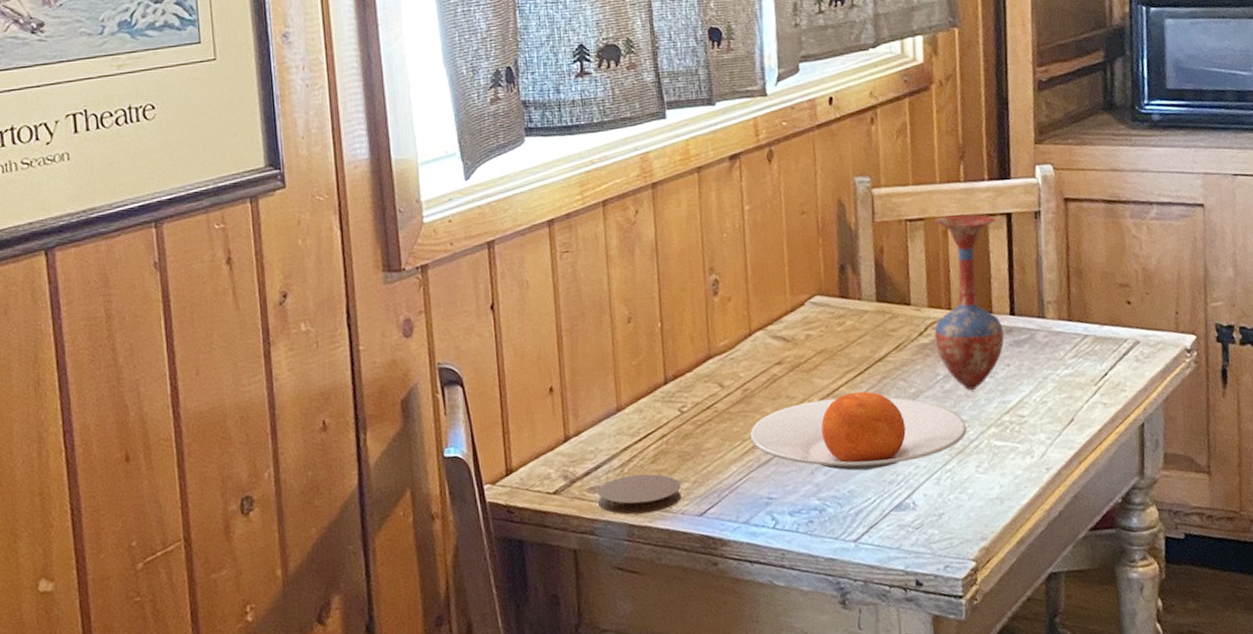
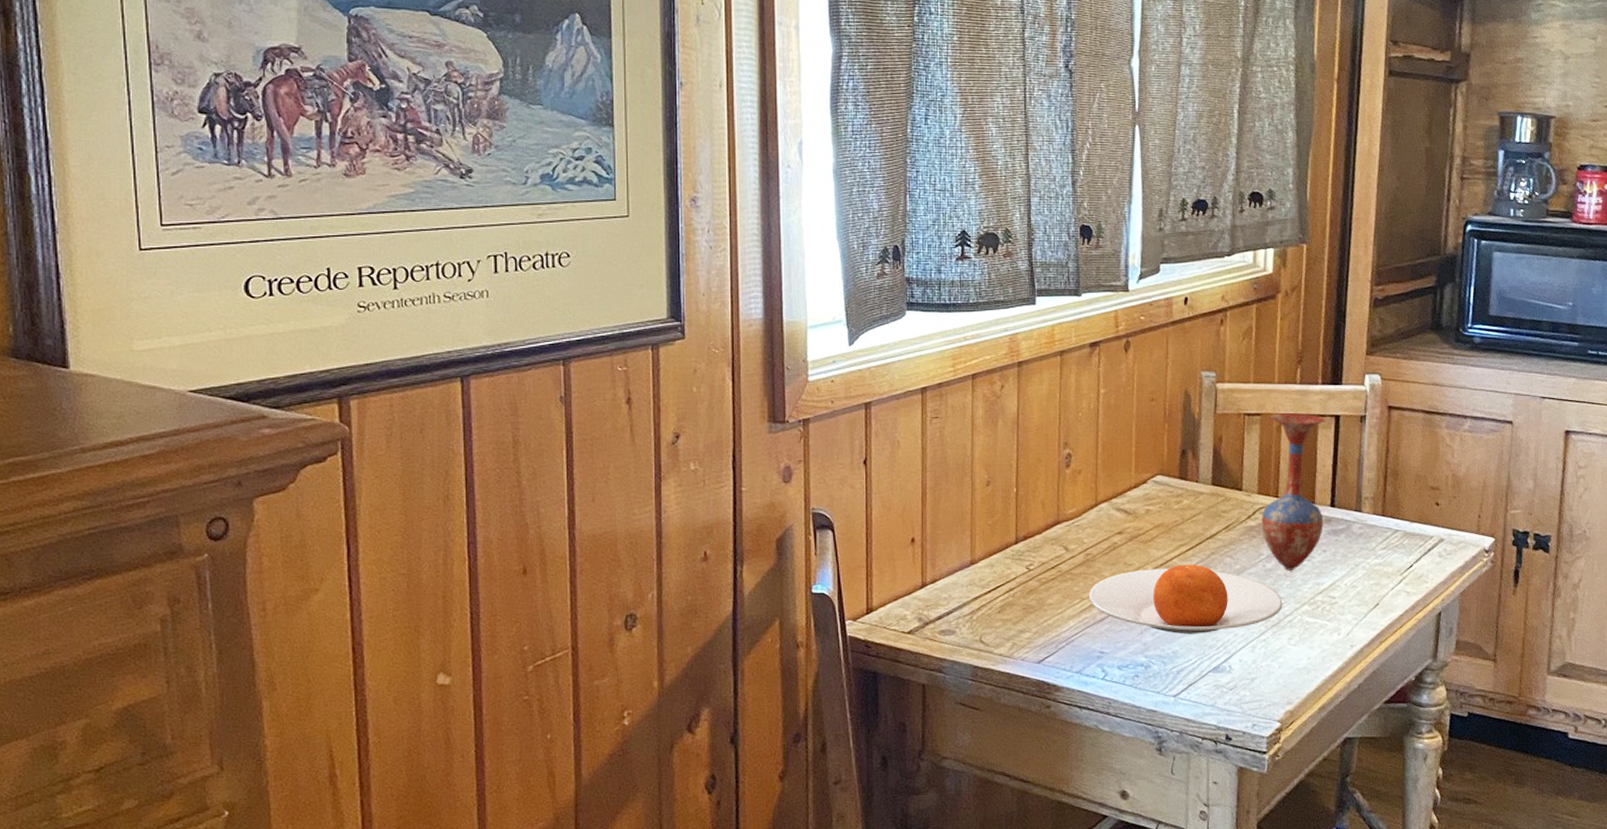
coaster: present [597,473,682,515] -> none [948,622,1023,657]

